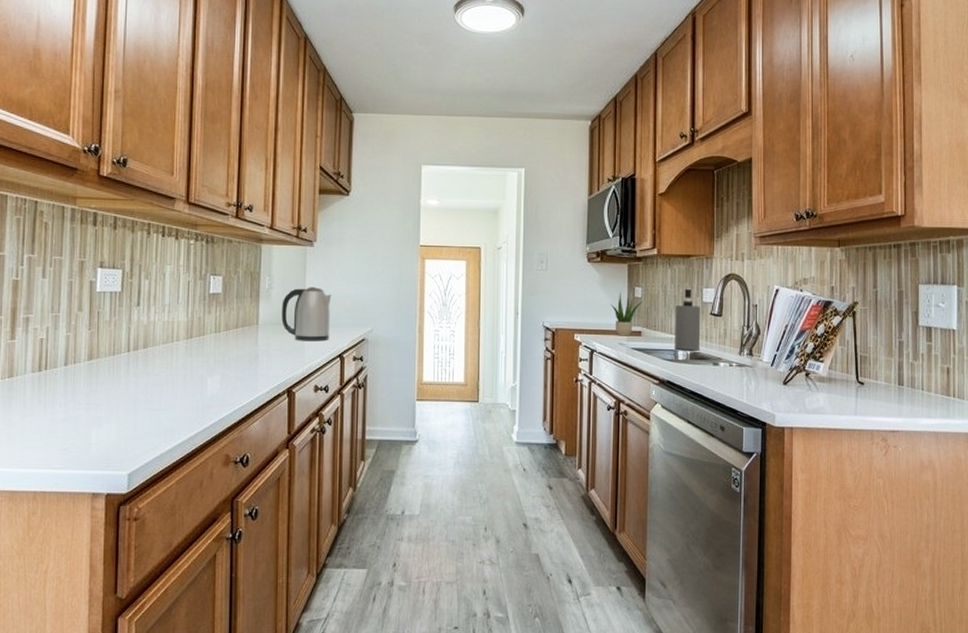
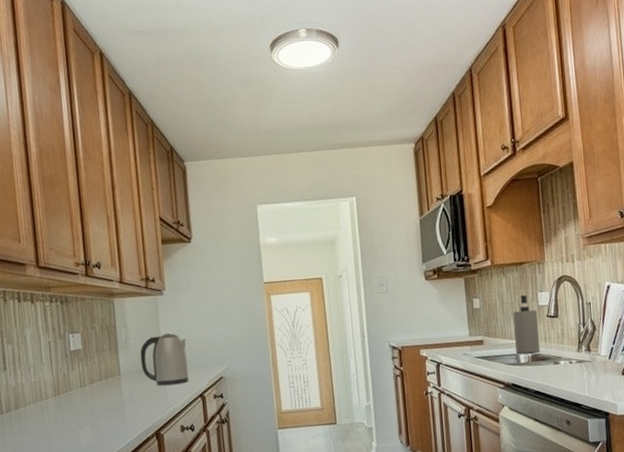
potted plant: present [611,292,643,336] -> none [452,305,482,347]

